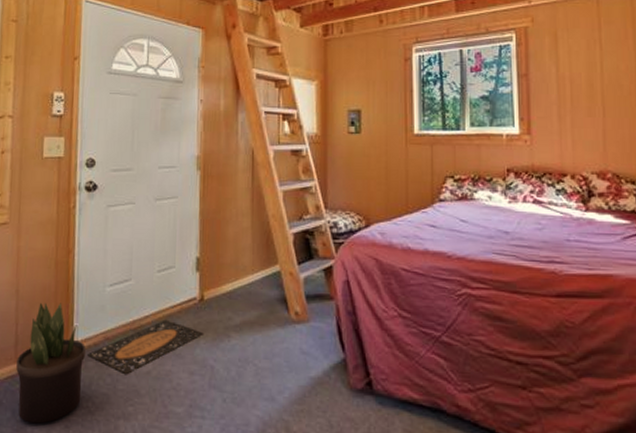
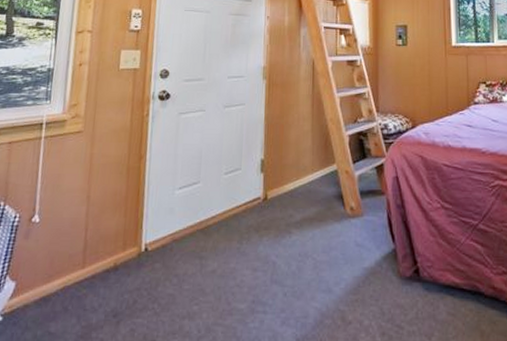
planter: present [16,302,85,424] -> none [83,207,153,328]
doormat: present [88,319,203,374] -> none [155,219,266,273]

